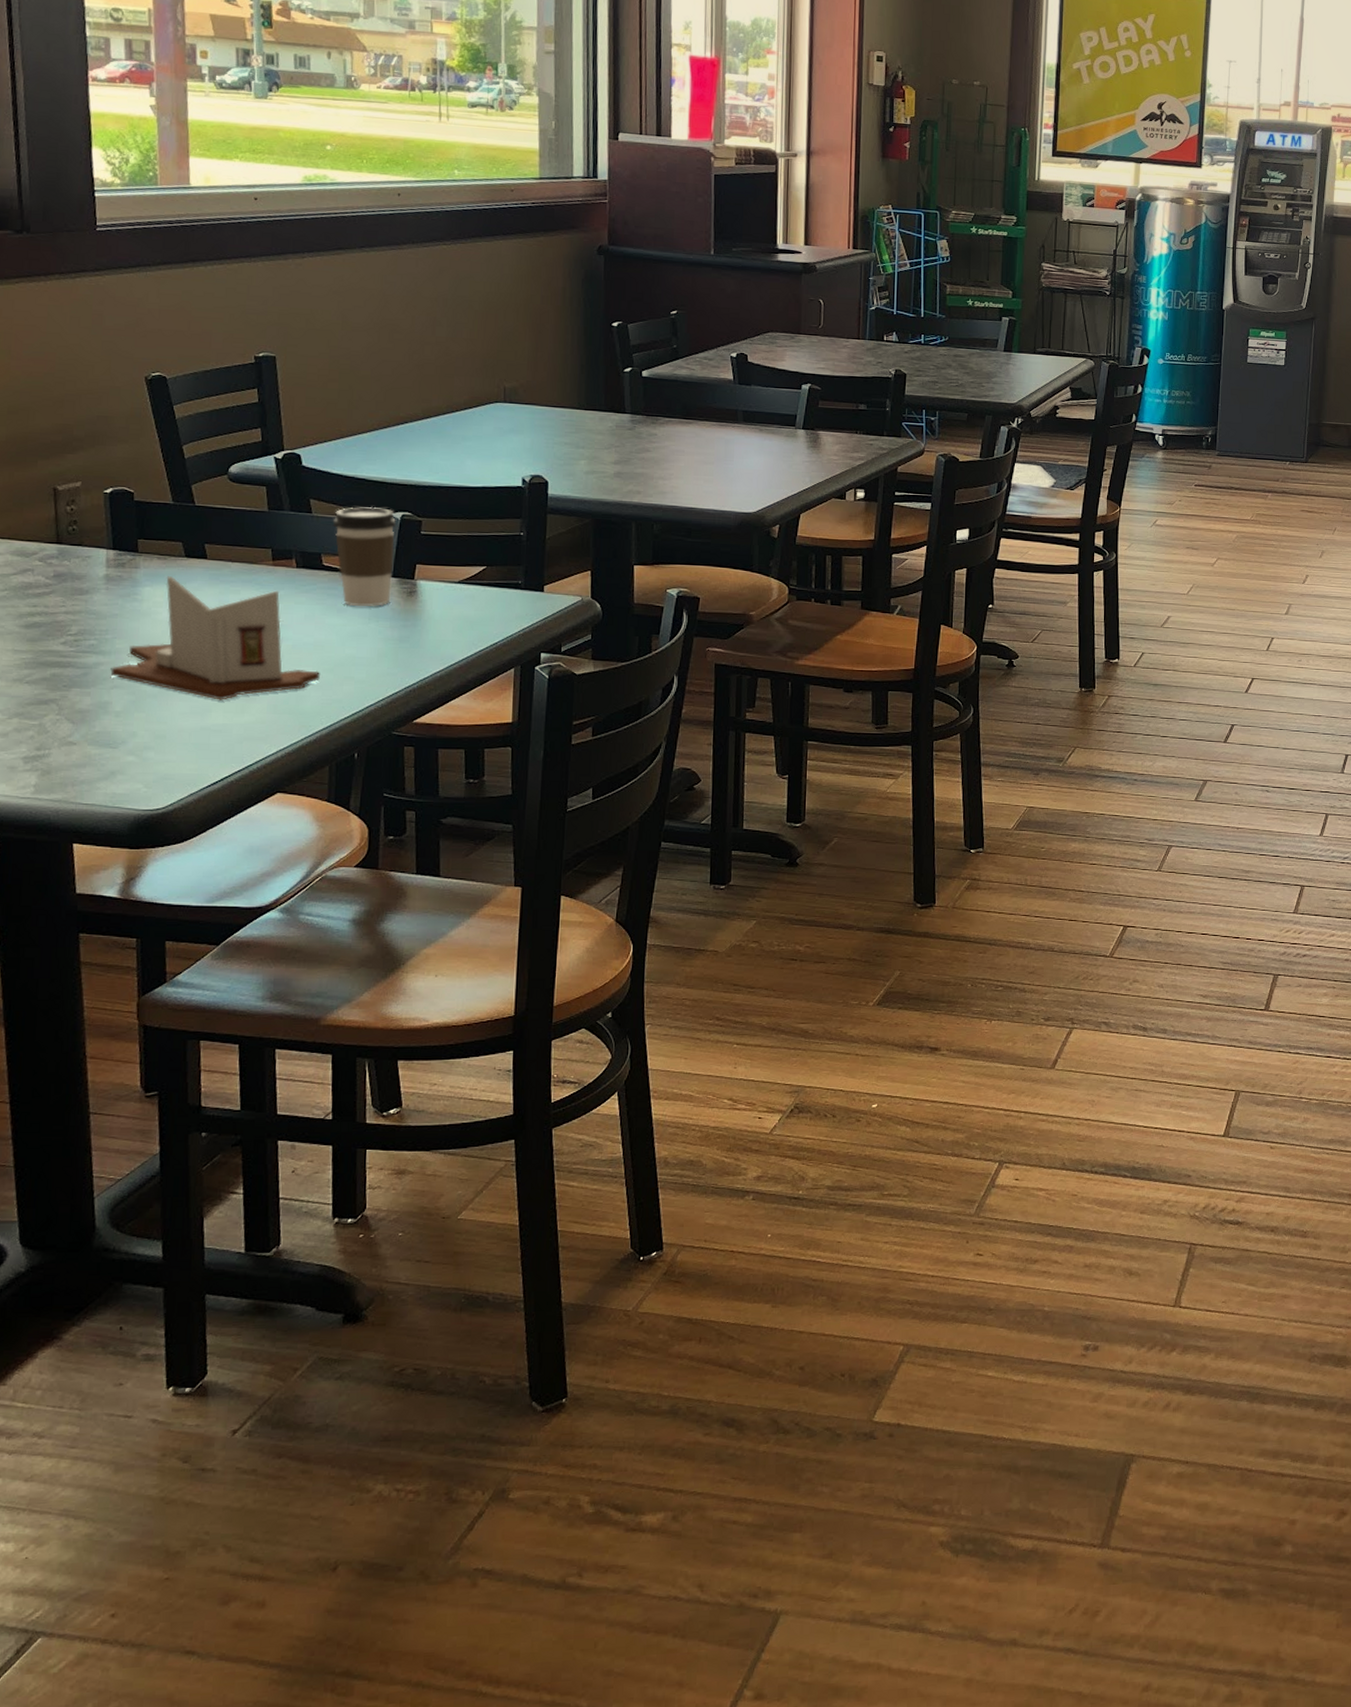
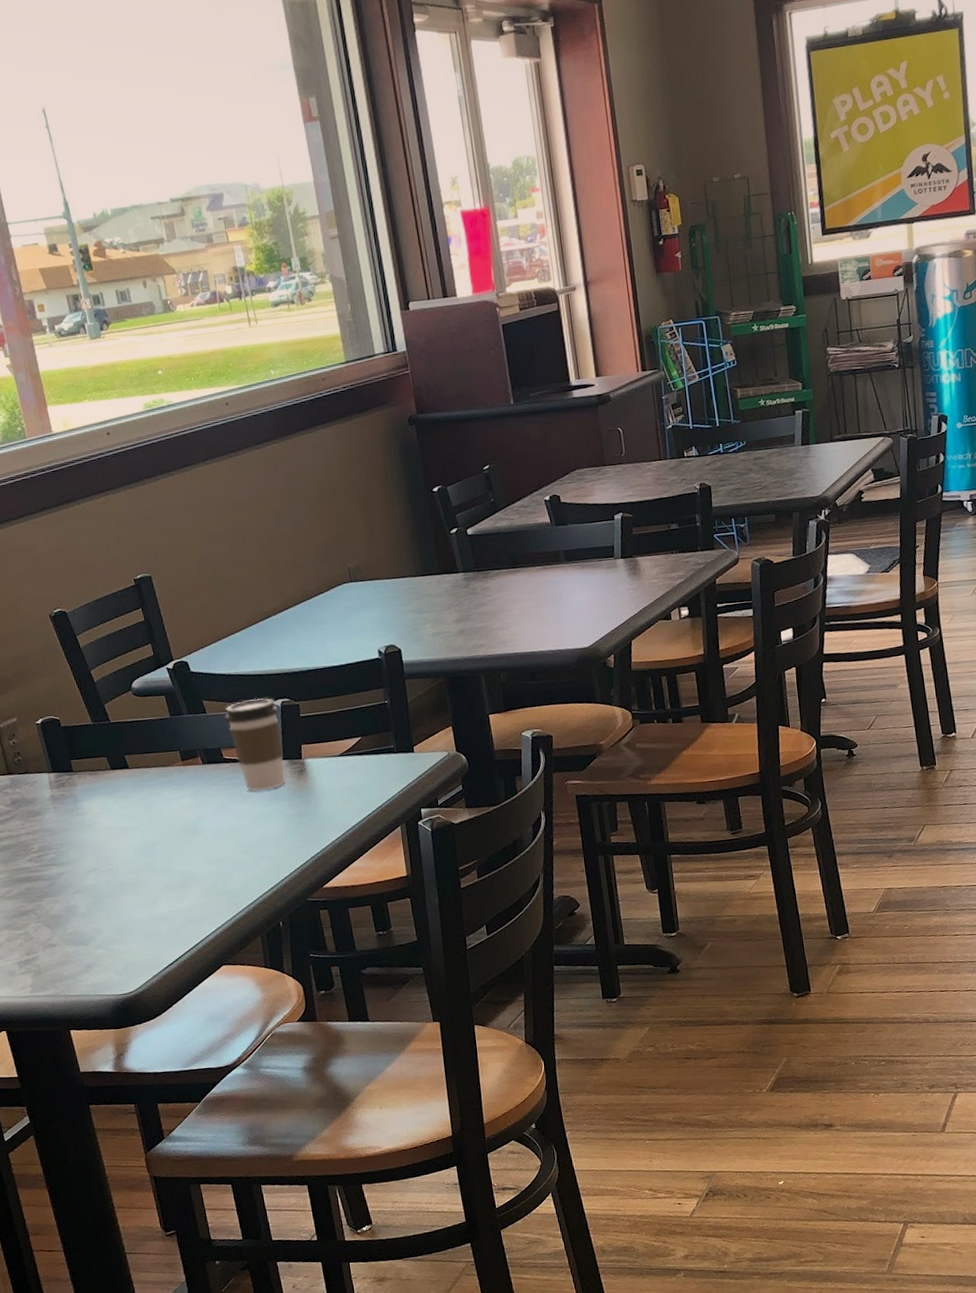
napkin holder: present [110,576,320,700] -> none [70,787,240,891]

